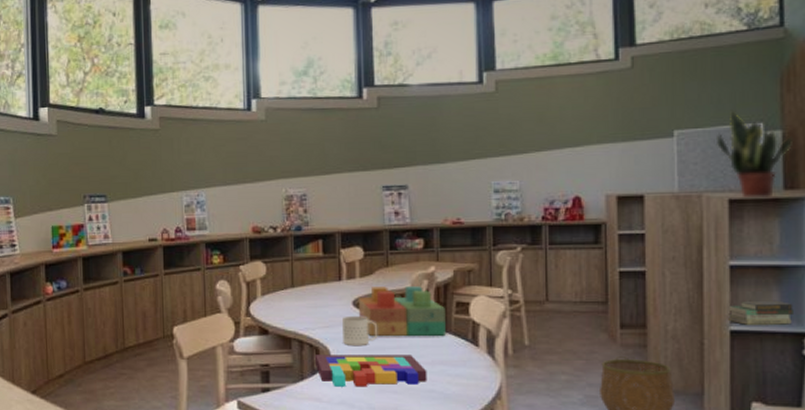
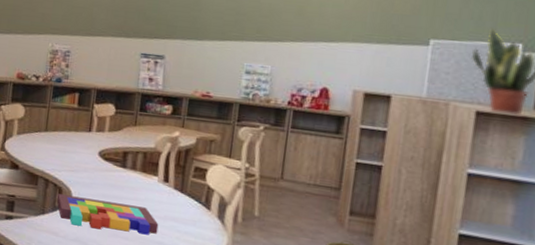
mug: present [343,315,378,347] -> none [85,164,119,193]
toy blocks: present [358,286,446,336] -> none [103,141,184,195]
books: present [727,300,793,325] -> none [457,209,528,238]

